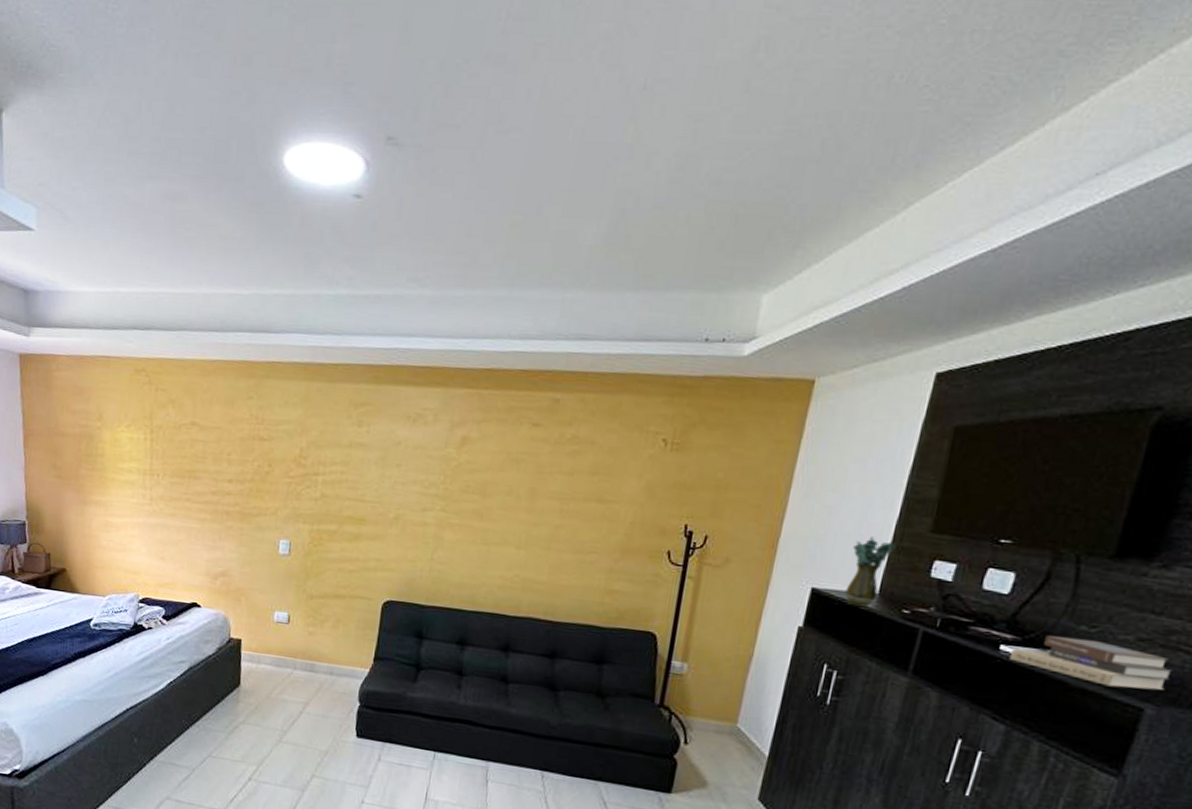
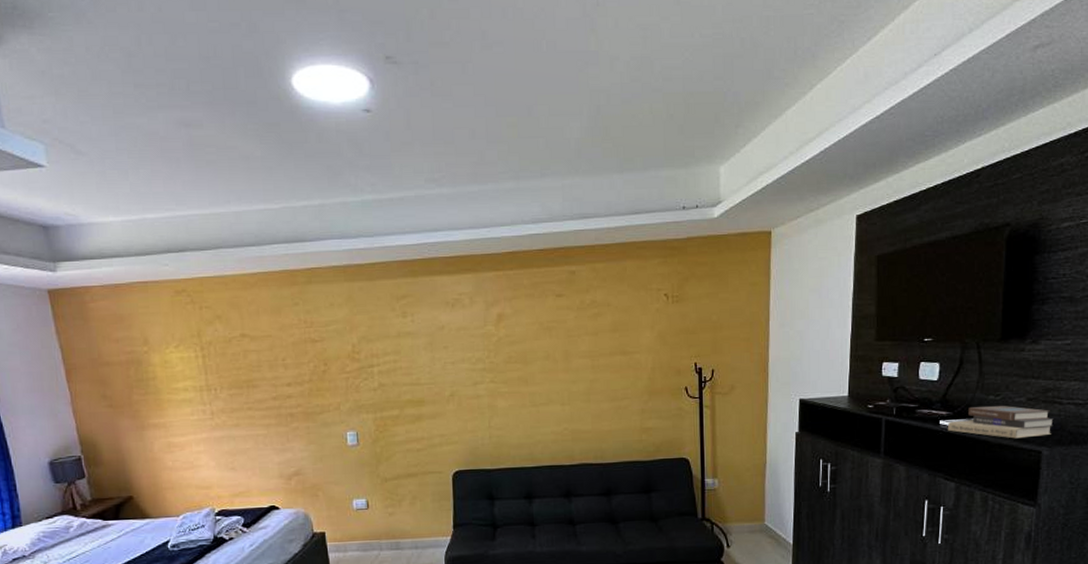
handbag: present [22,542,52,575] -> none [82,475,117,507]
vase: present [844,536,897,608] -> none [824,350,854,409]

